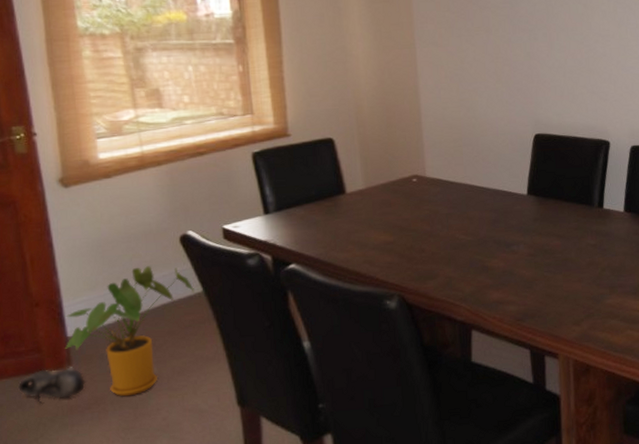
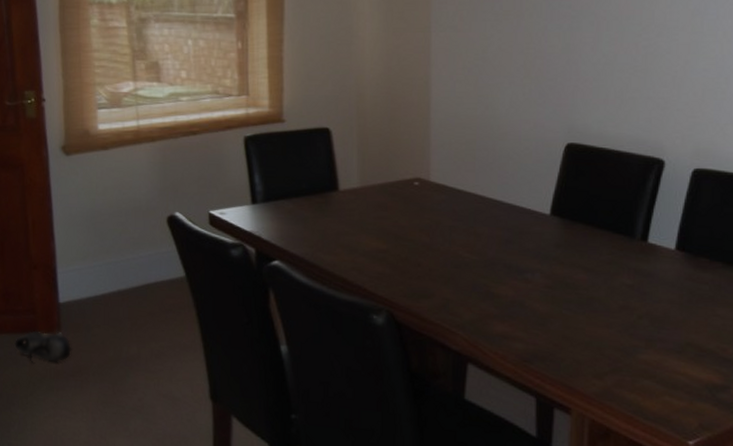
house plant: present [65,266,194,397] -> none [57,243,177,371]

